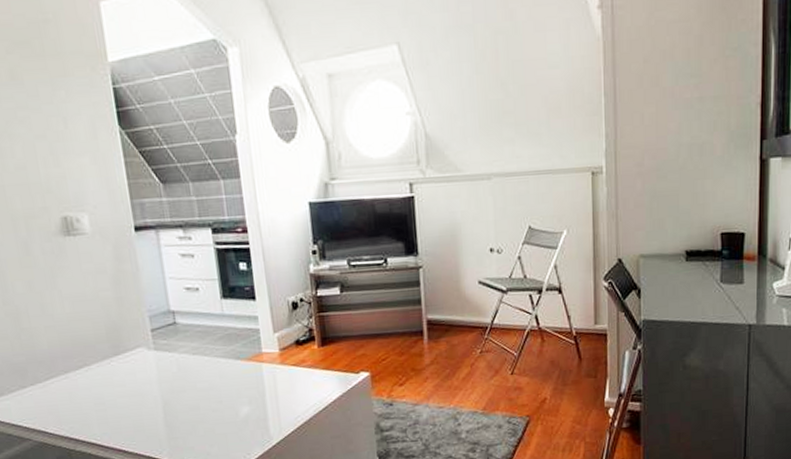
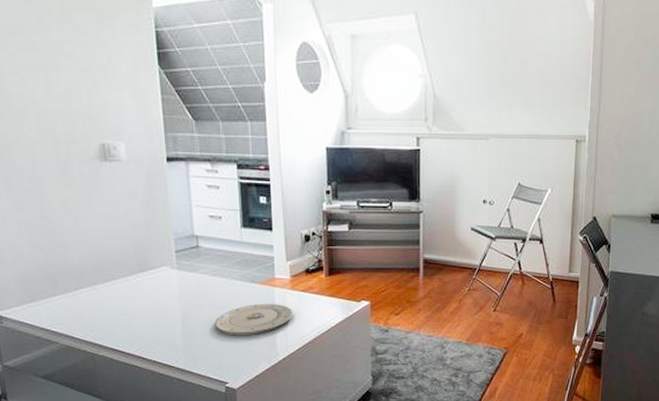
plate: none [198,381,285,420] -> present [214,303,293,335]

